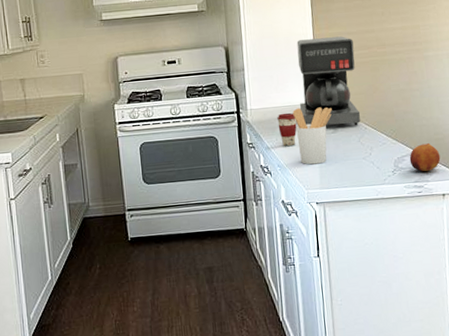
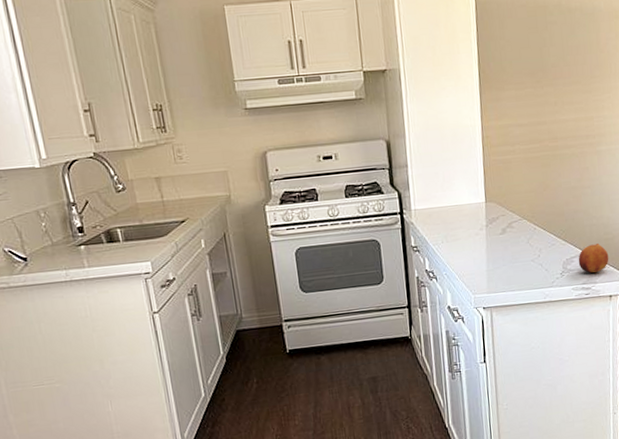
coffee cup: present [277,113,297,147] -> none [443,213,464,250]
utensil holder: present [293,107,332,165] -> none [459,206,501,269]
coffee maker: present [296,36,361,126] -> none [464,128,530,227]

